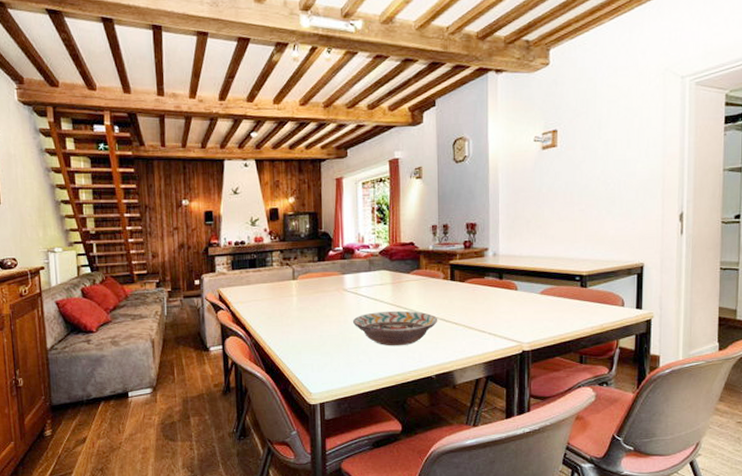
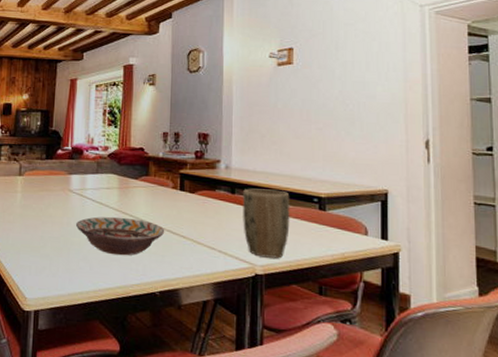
plant pot: none [510,272,554,335] -> present [243,188,290,259]

